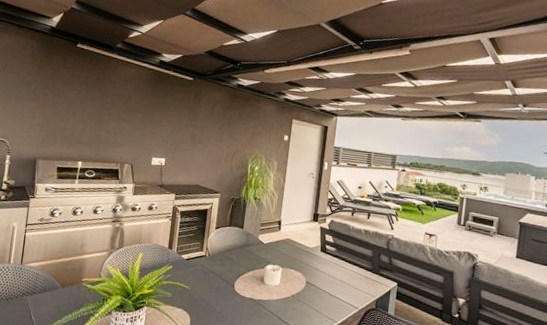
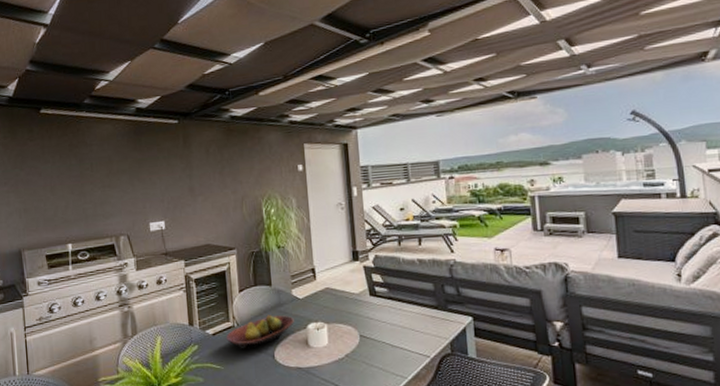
fruit bowl: none [197,252,256,277] -> present [226,315,294,349]

